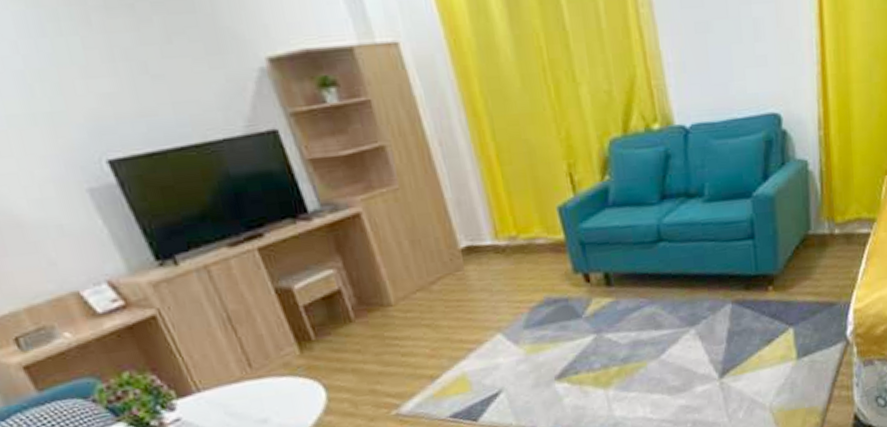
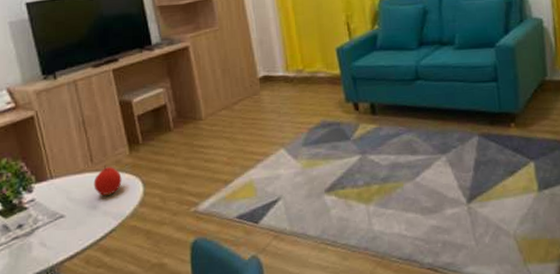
fruit: none [257,369,297,406] -> present [93,165,122,196]

